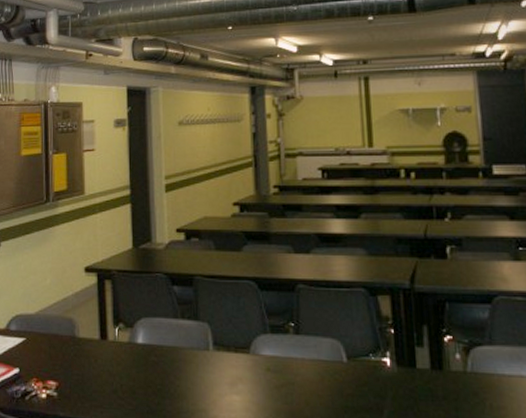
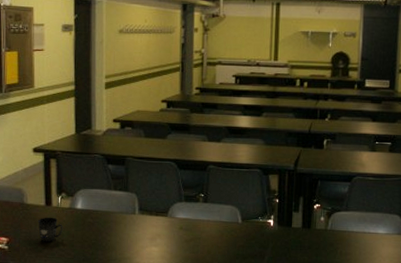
mug: none [91,354,122,388] -> present [37,217,63,242]

